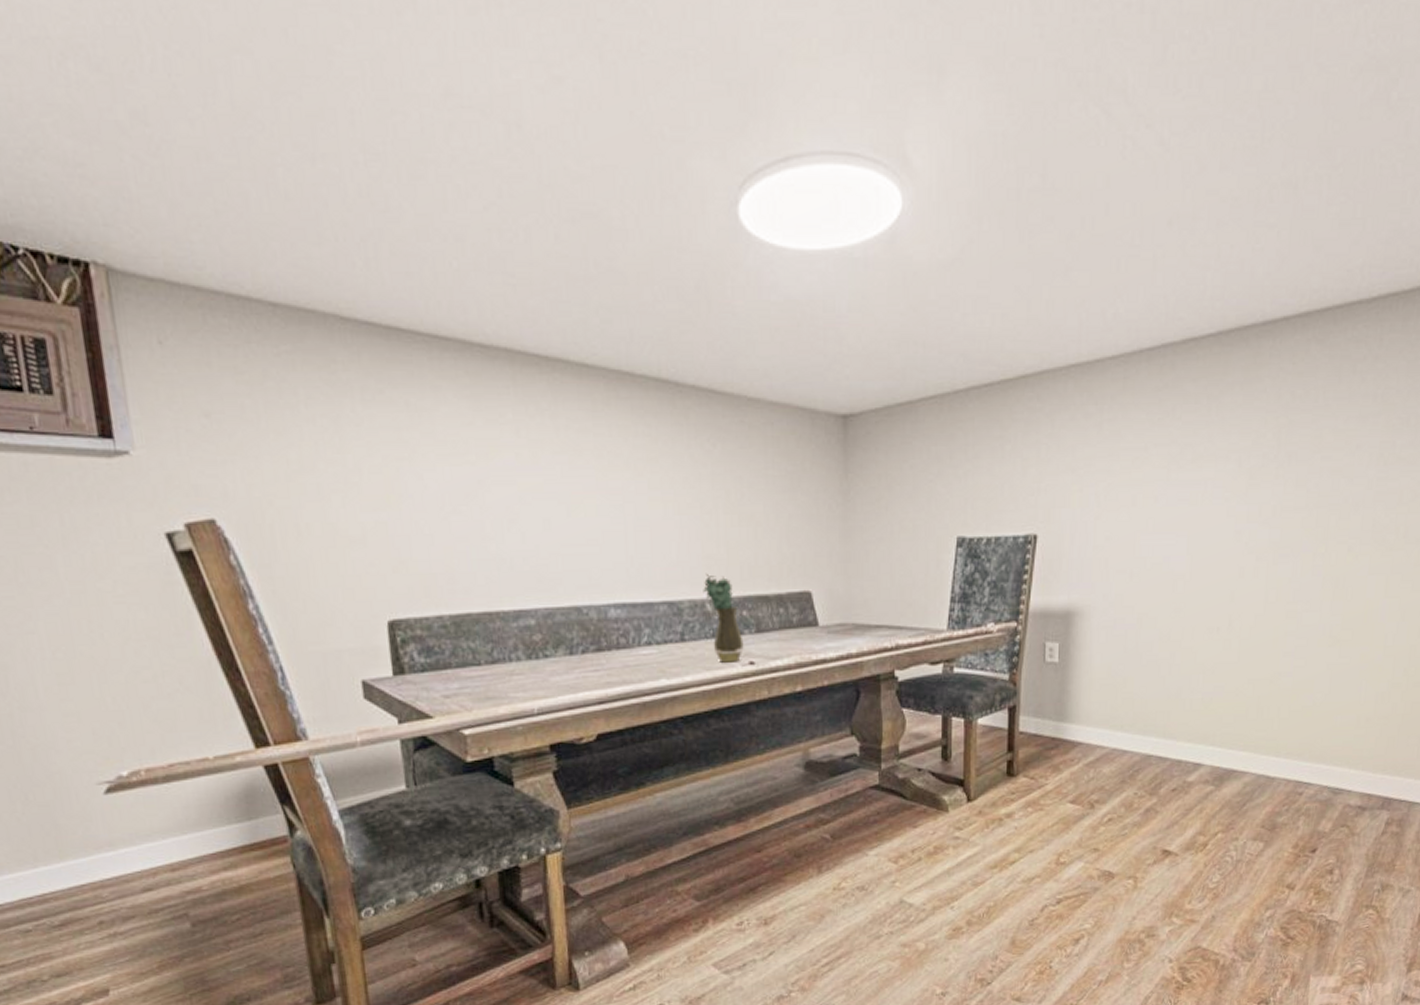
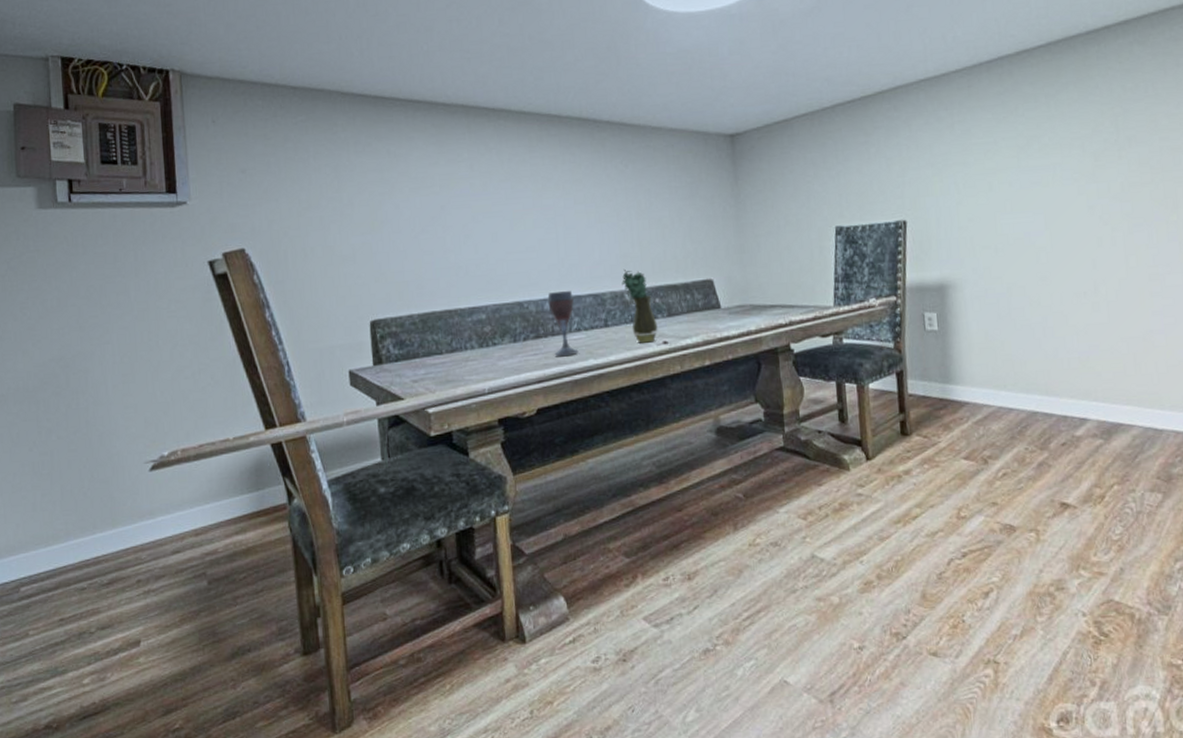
cup: none [612,595,649,675] -> present [547,290,579,357]

